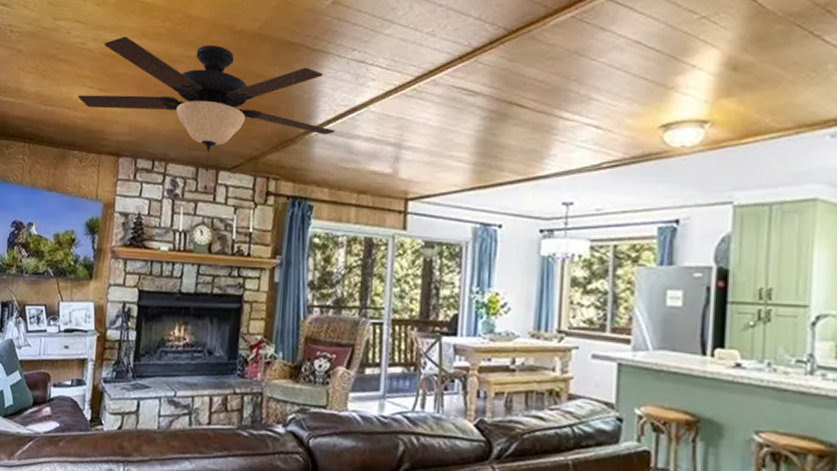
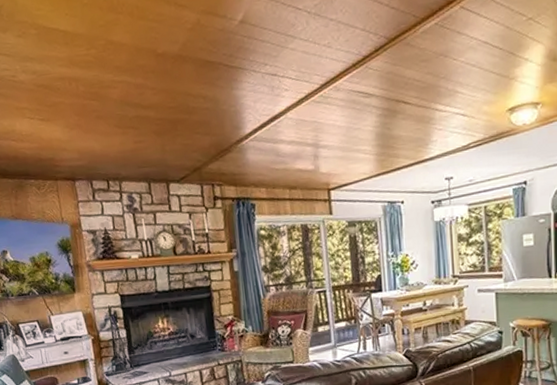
ceiling fan: present [77,36,335,191] -> none [20,66,262,202]

